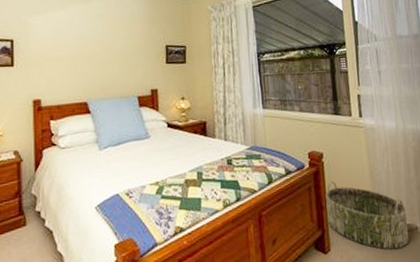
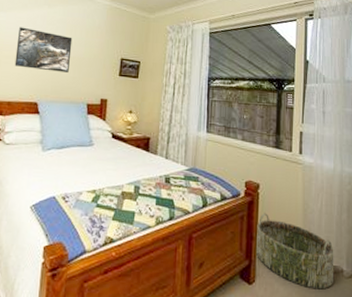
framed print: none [57,27,115,69] -> present [14,27,73,72]

